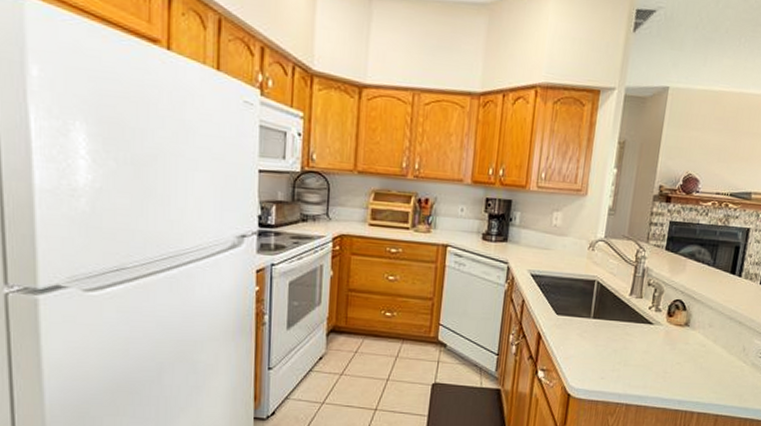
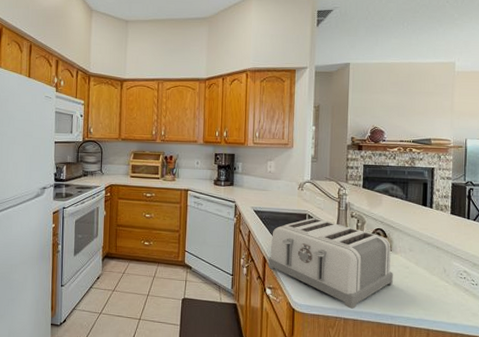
toaster: none [543,285,689,393] -> present [268,218,393,309]

